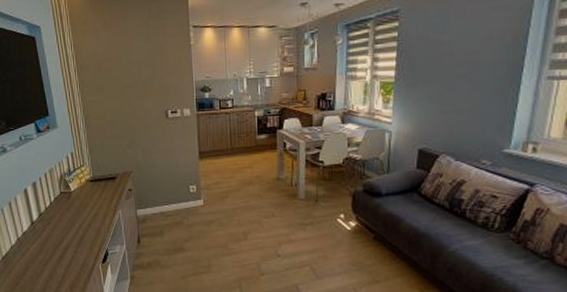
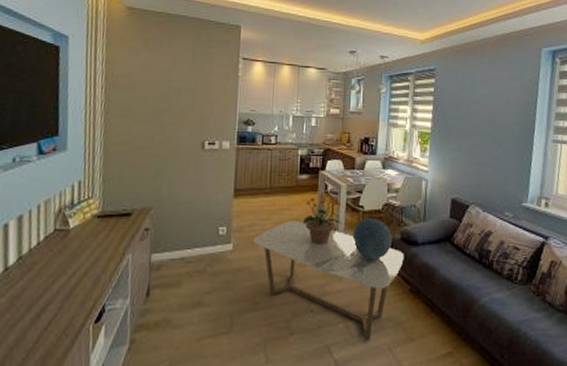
coffee table: none [220,177,367,282] -> present [252,220,404,342]
potted plant: none [265,153,302,199] -> present [303,196,341,246]
decorative sphere: none [313,172,354,211] -> present [352,218,392,260]

